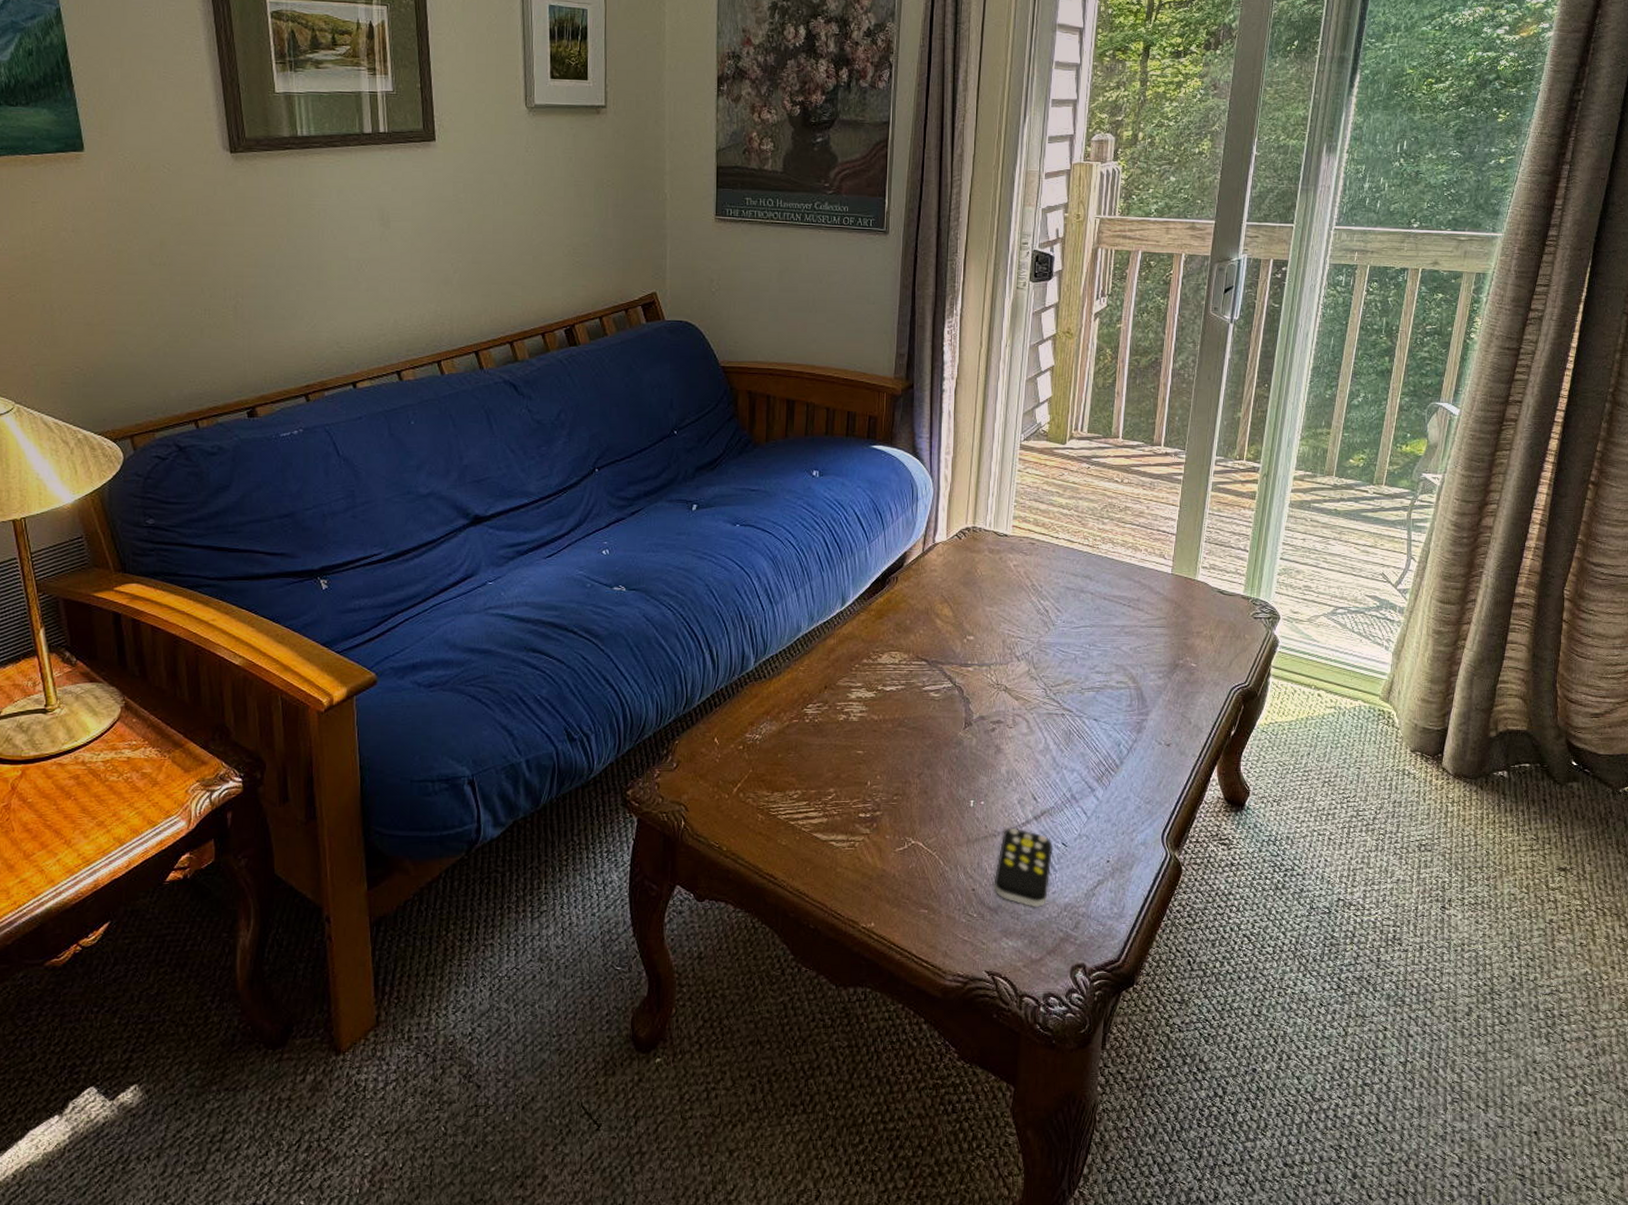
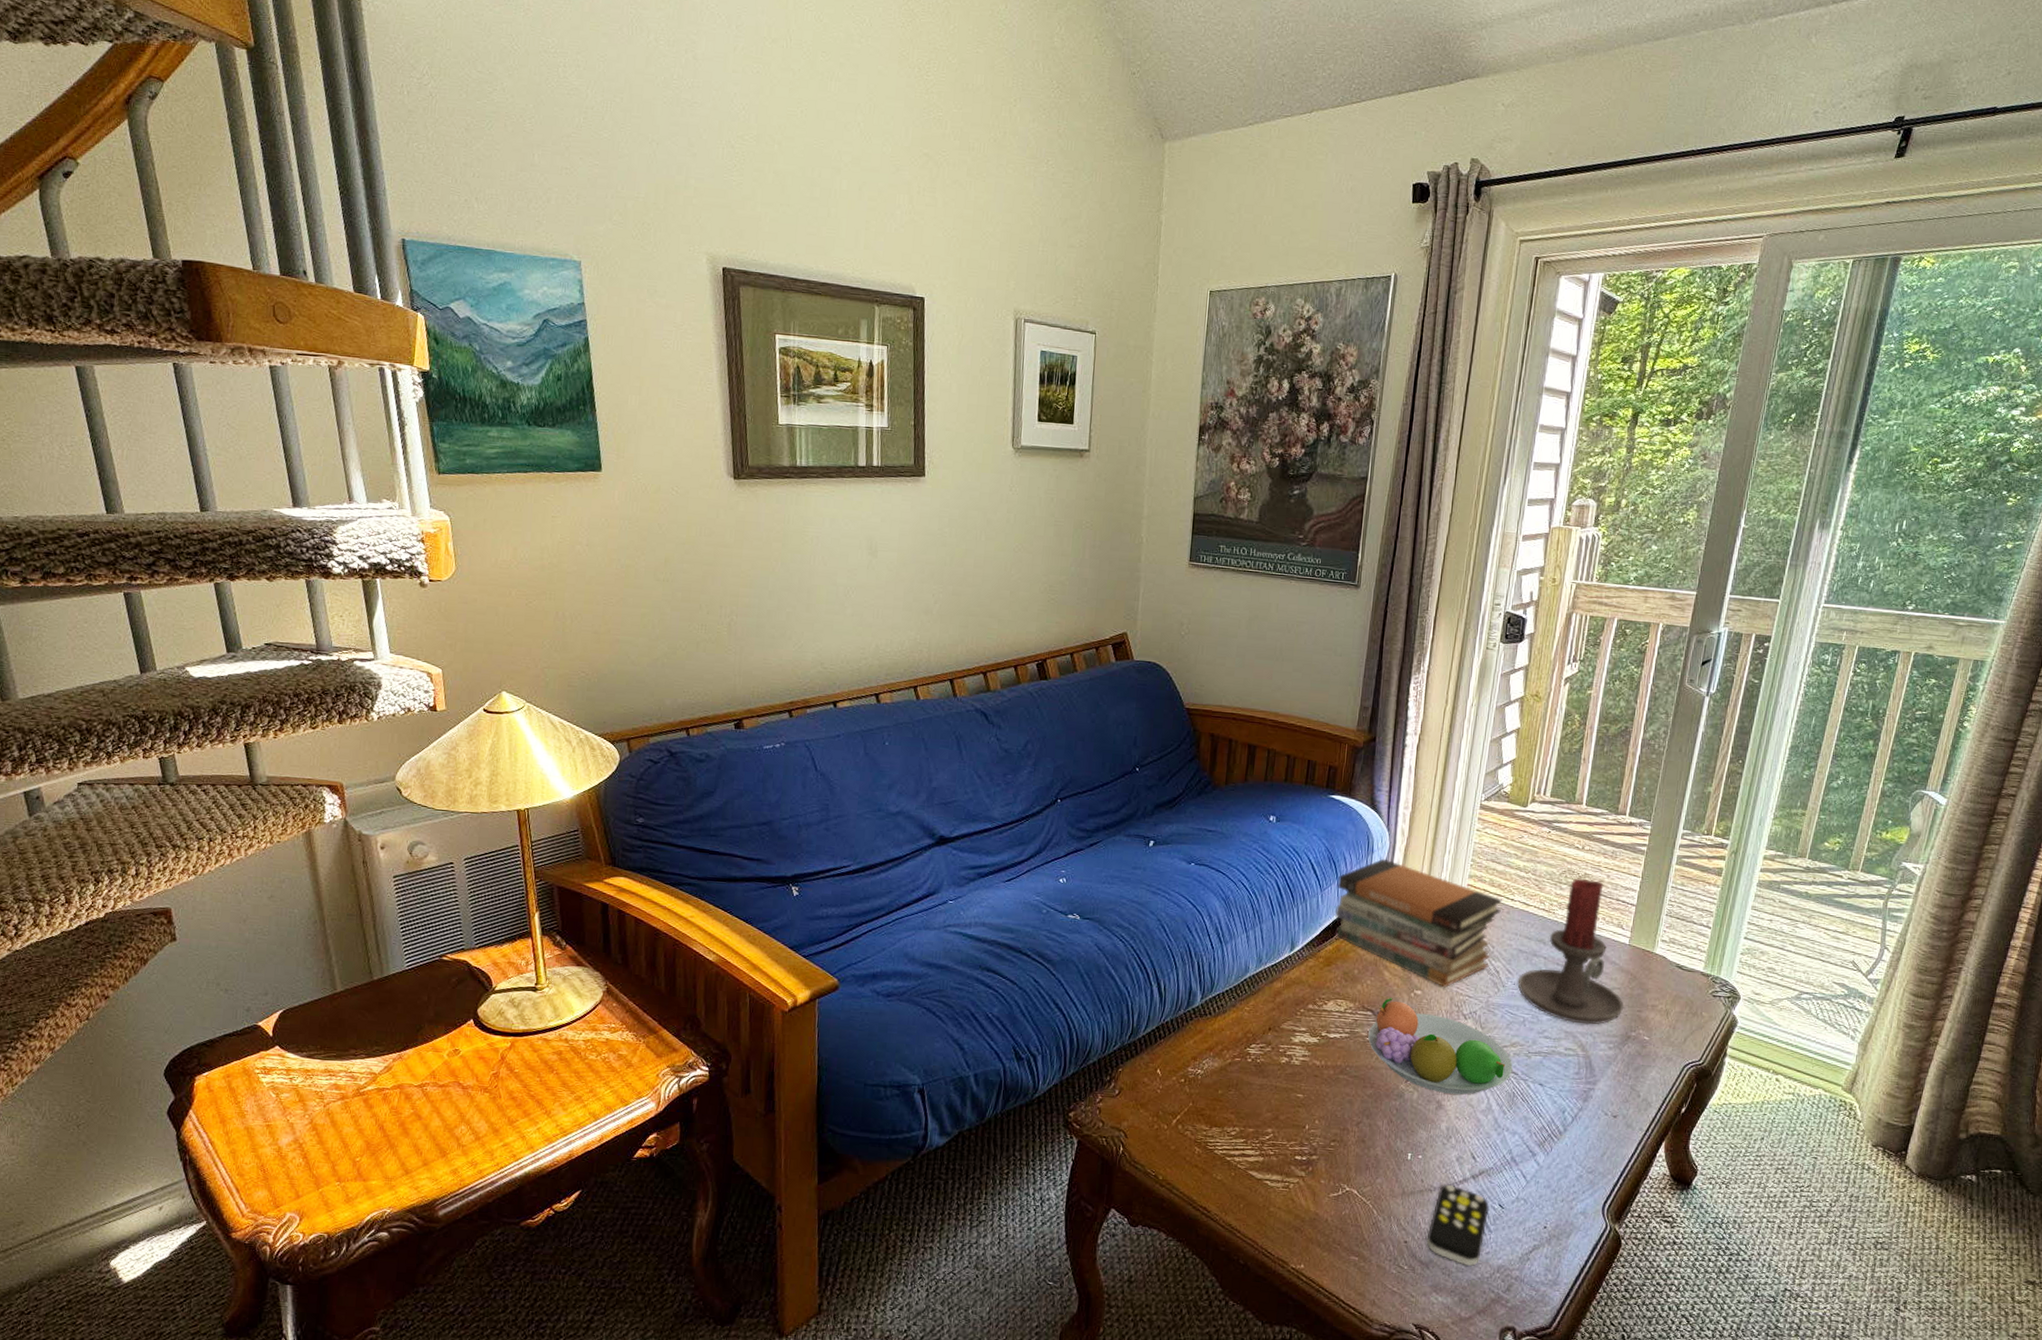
book stack: none [883,506,1048,631] -> present [1334,858,1503,988]
fruit bowl: none [924,646,1067,737] -> present [1368,998,1513,1095]
candle holder: none [1067,511,1171,656] -> present [1517,878,1624,1025]

